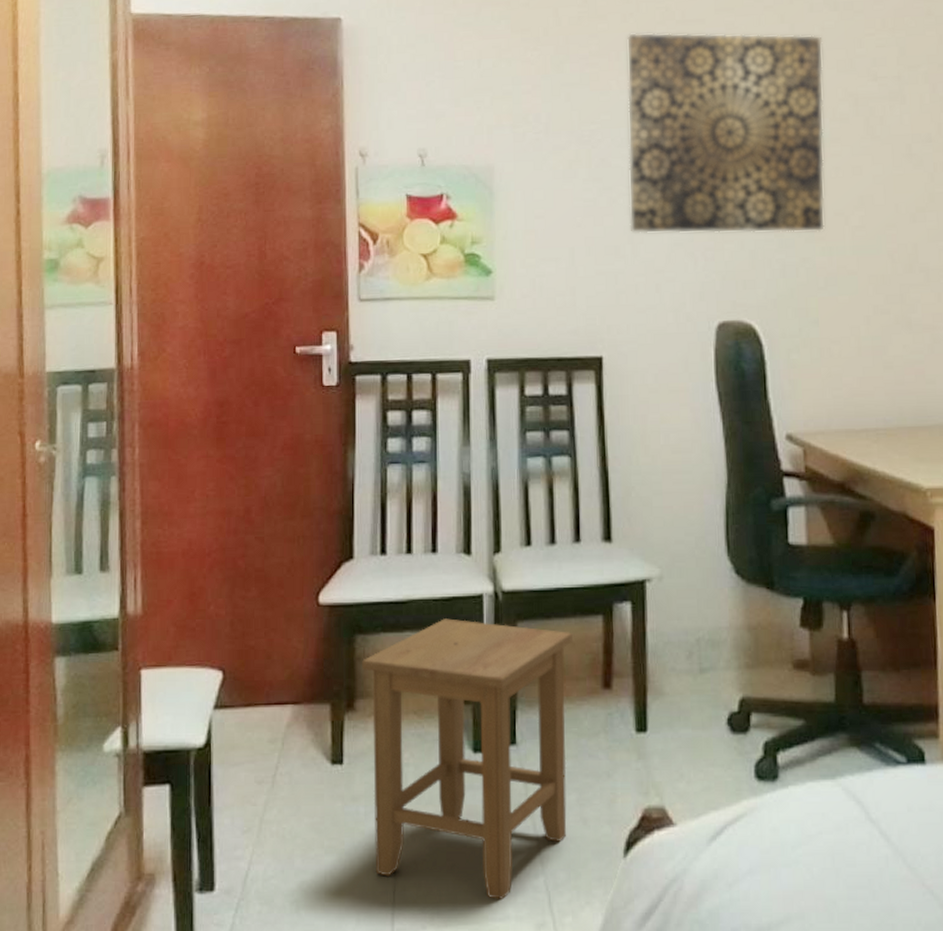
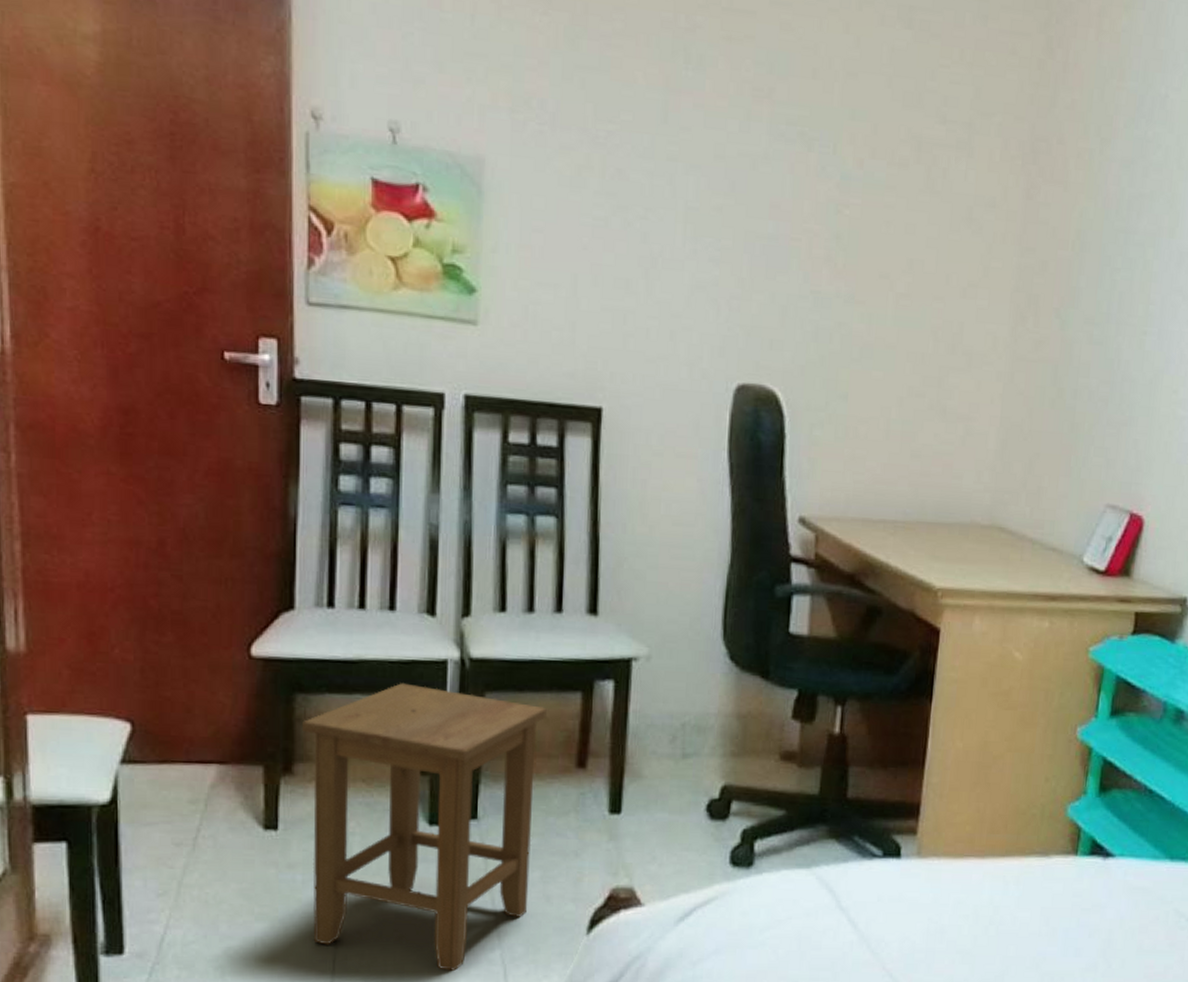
wall art: present [626,32,826,234] -> none [645,13,891,295]

